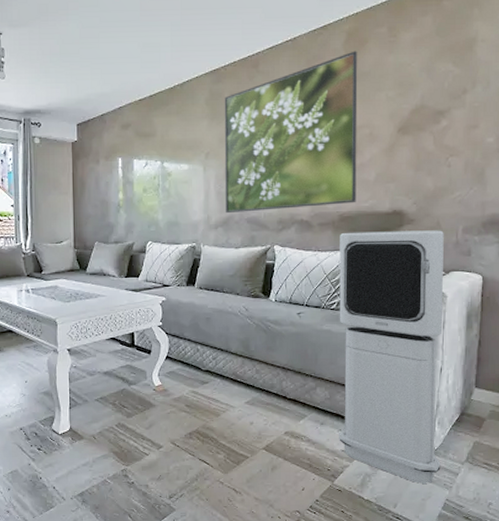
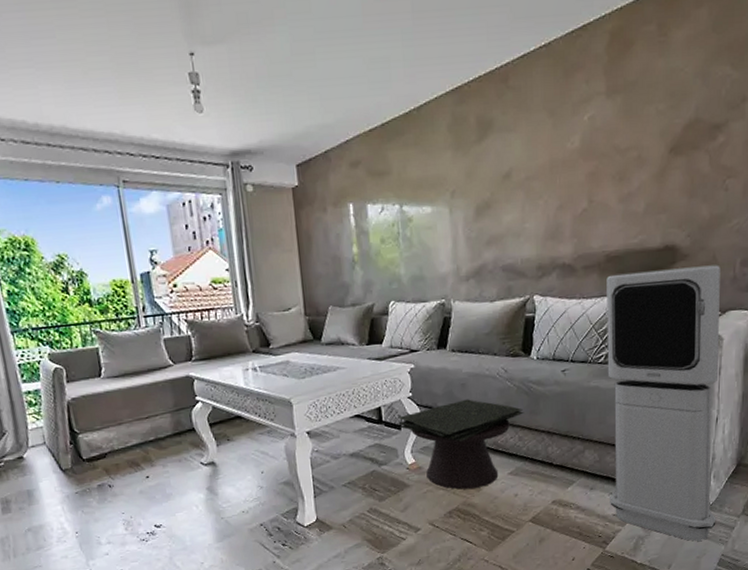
side table: none [148,332,262,413] -> present [398,399,524,490]
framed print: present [224,51,358,214] -> none [469,55,624,262]

